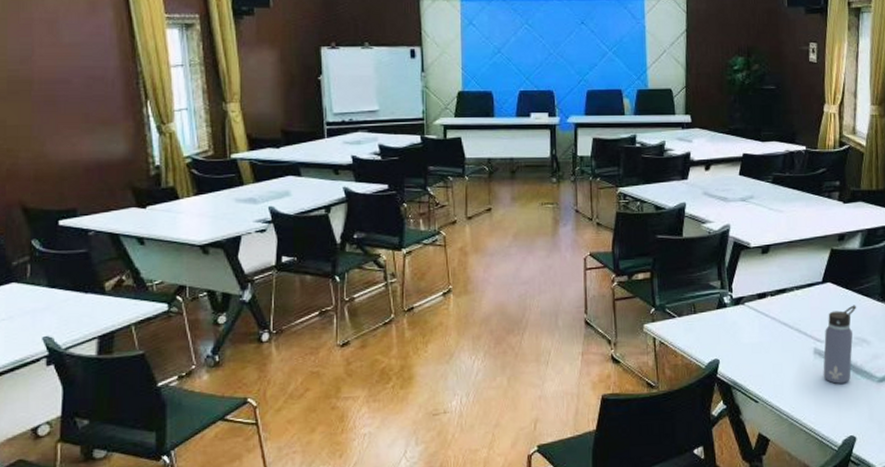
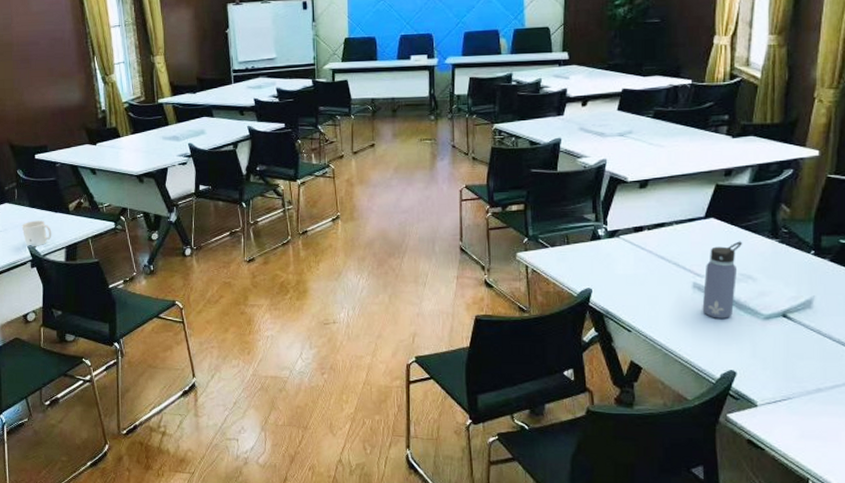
mug: none [34,304,79,339] -> present [21,220,52,247]

